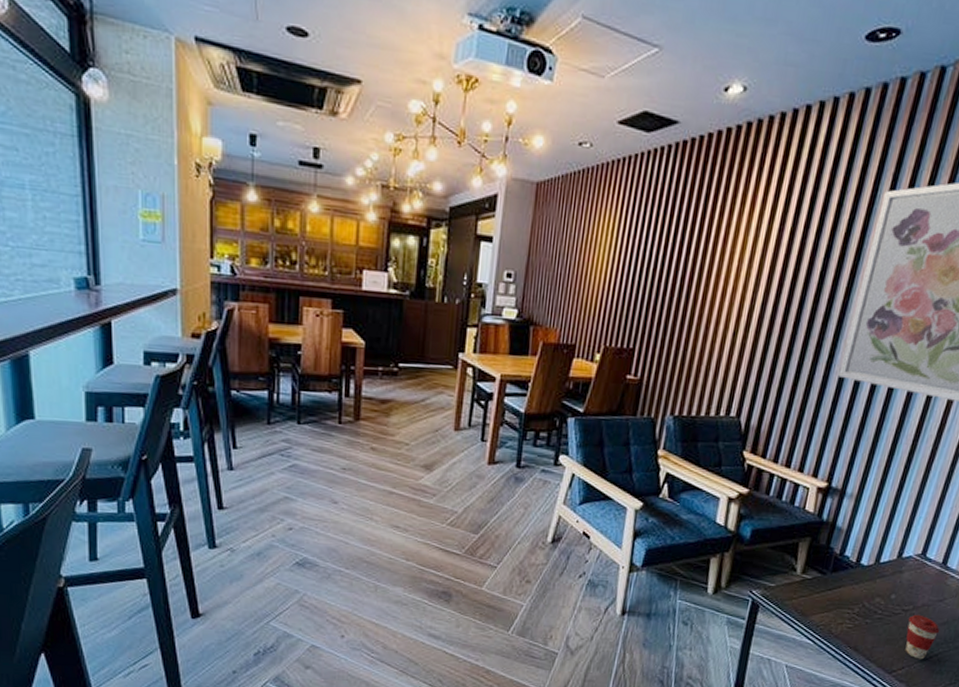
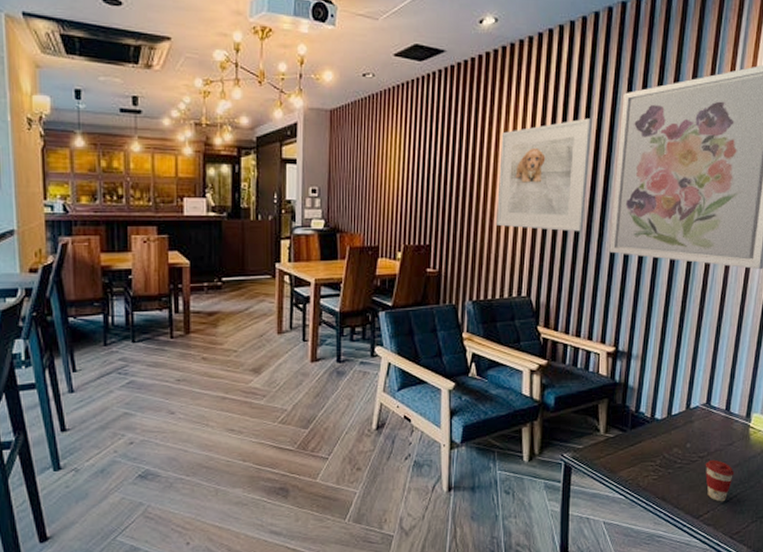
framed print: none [713,217,842,351] -> present [497,118,592,232]

